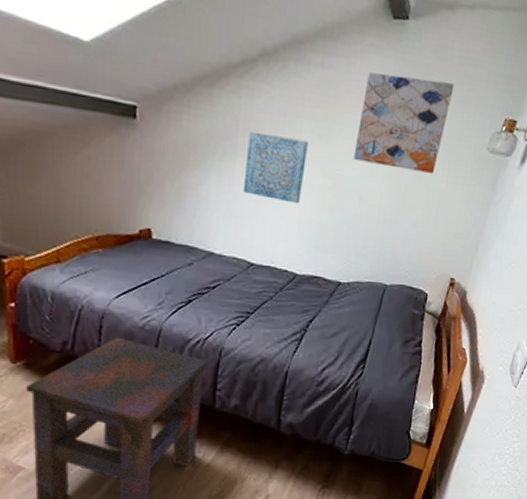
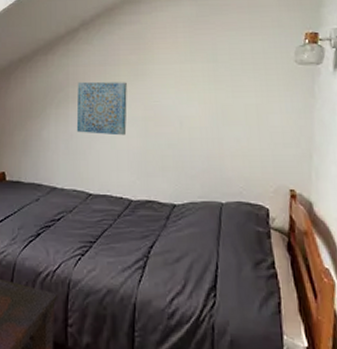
wall art: present [353,72,455,174] -> none [168,14,249,92]

